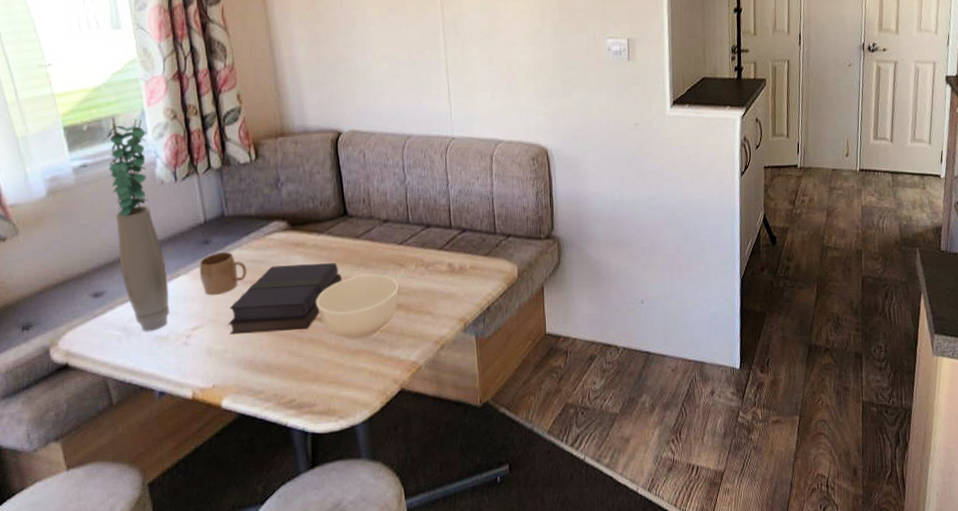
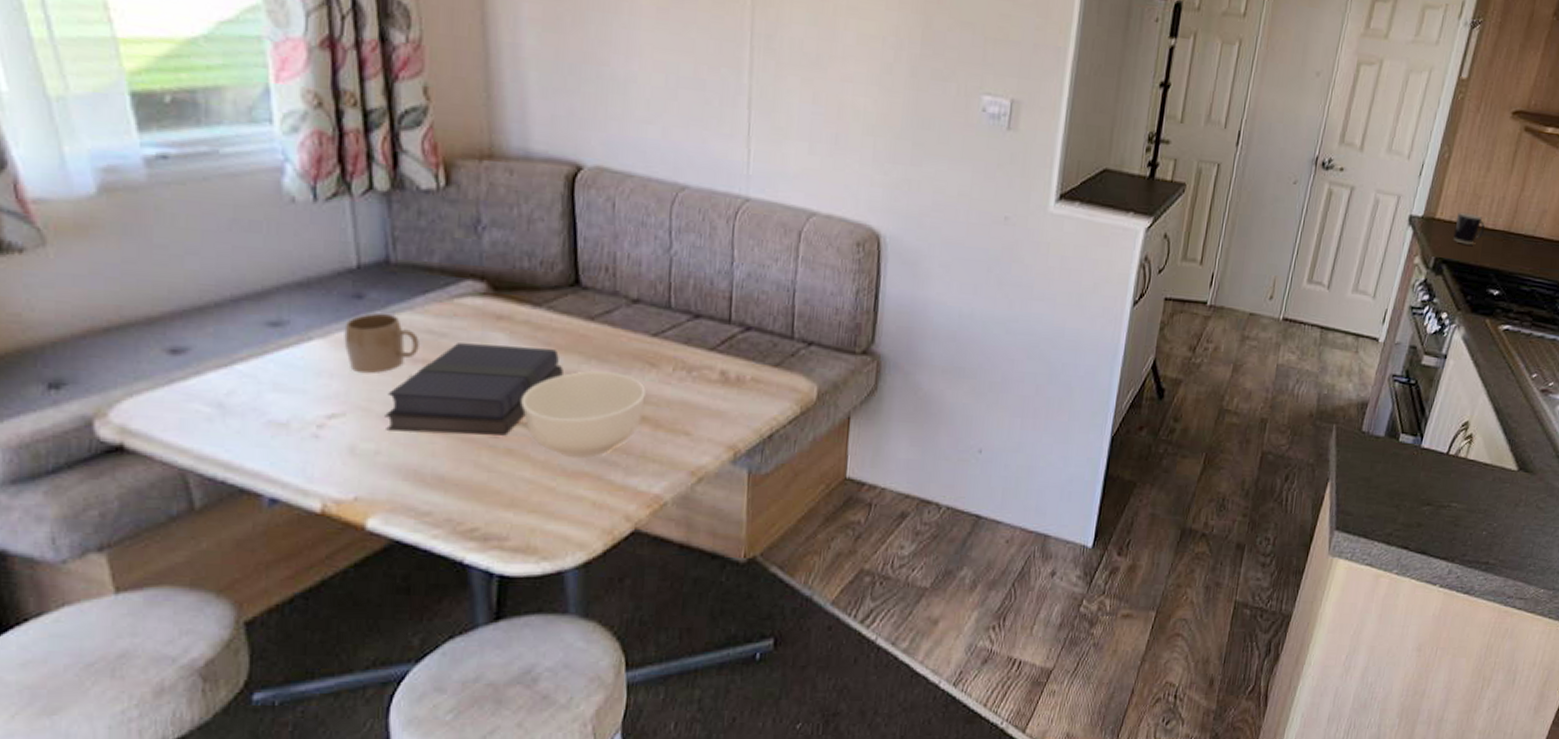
vase: present [105,117,170,332] -> none [200,89,294,414]

